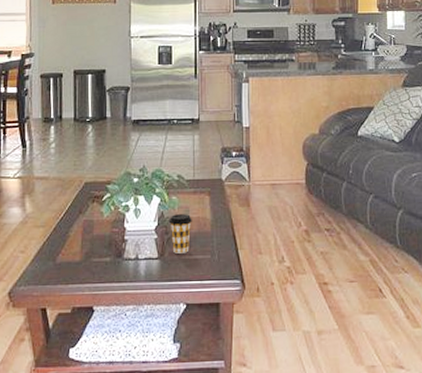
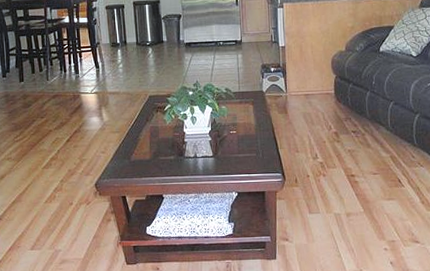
coffee cup: present [168,214,192,254] -> none [220,120,239,152]

